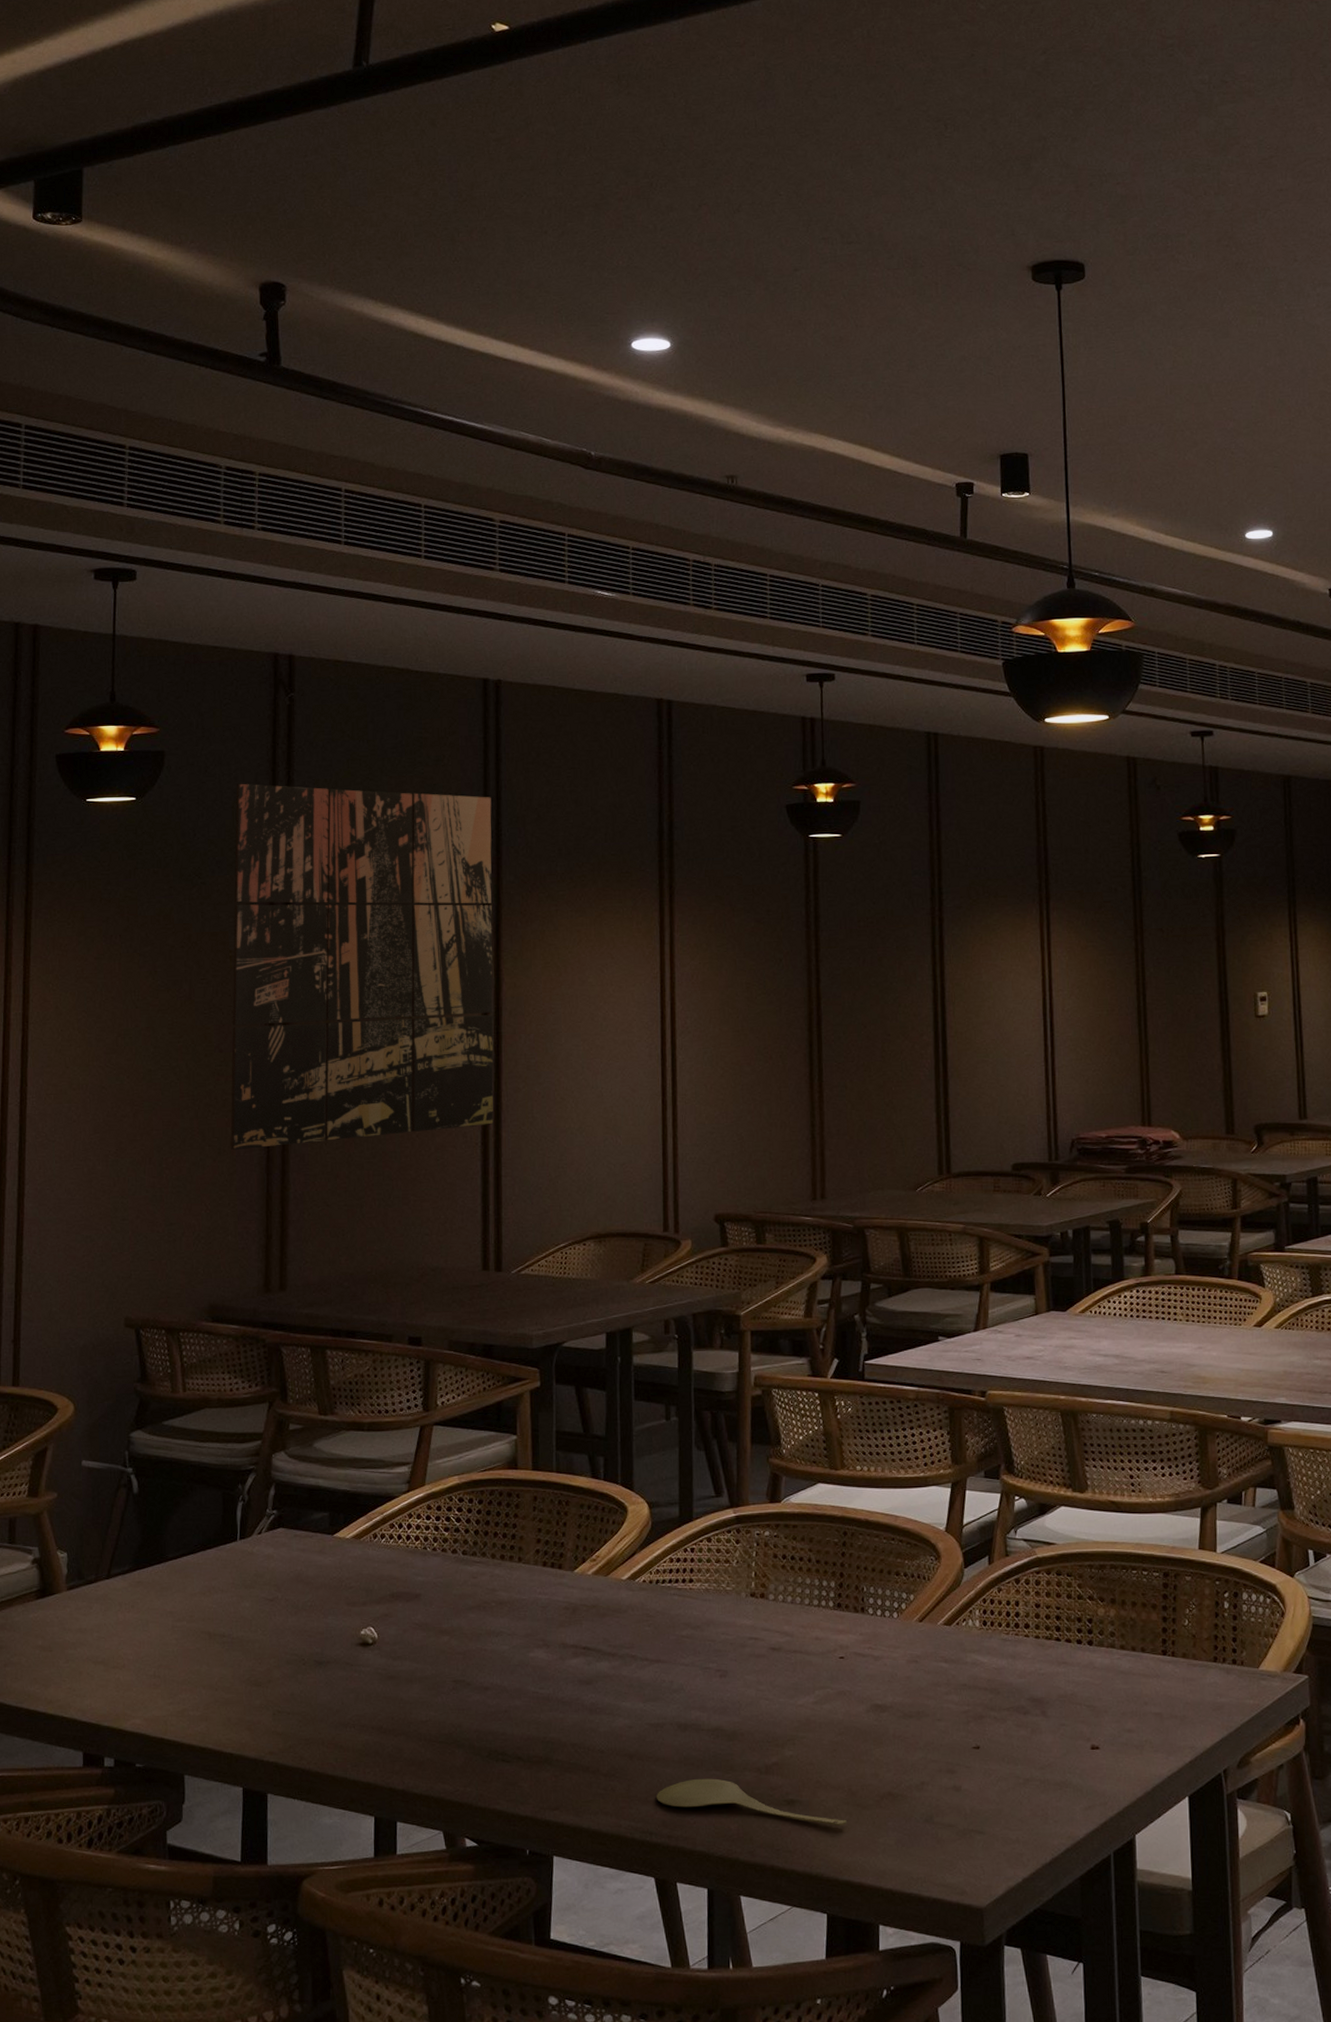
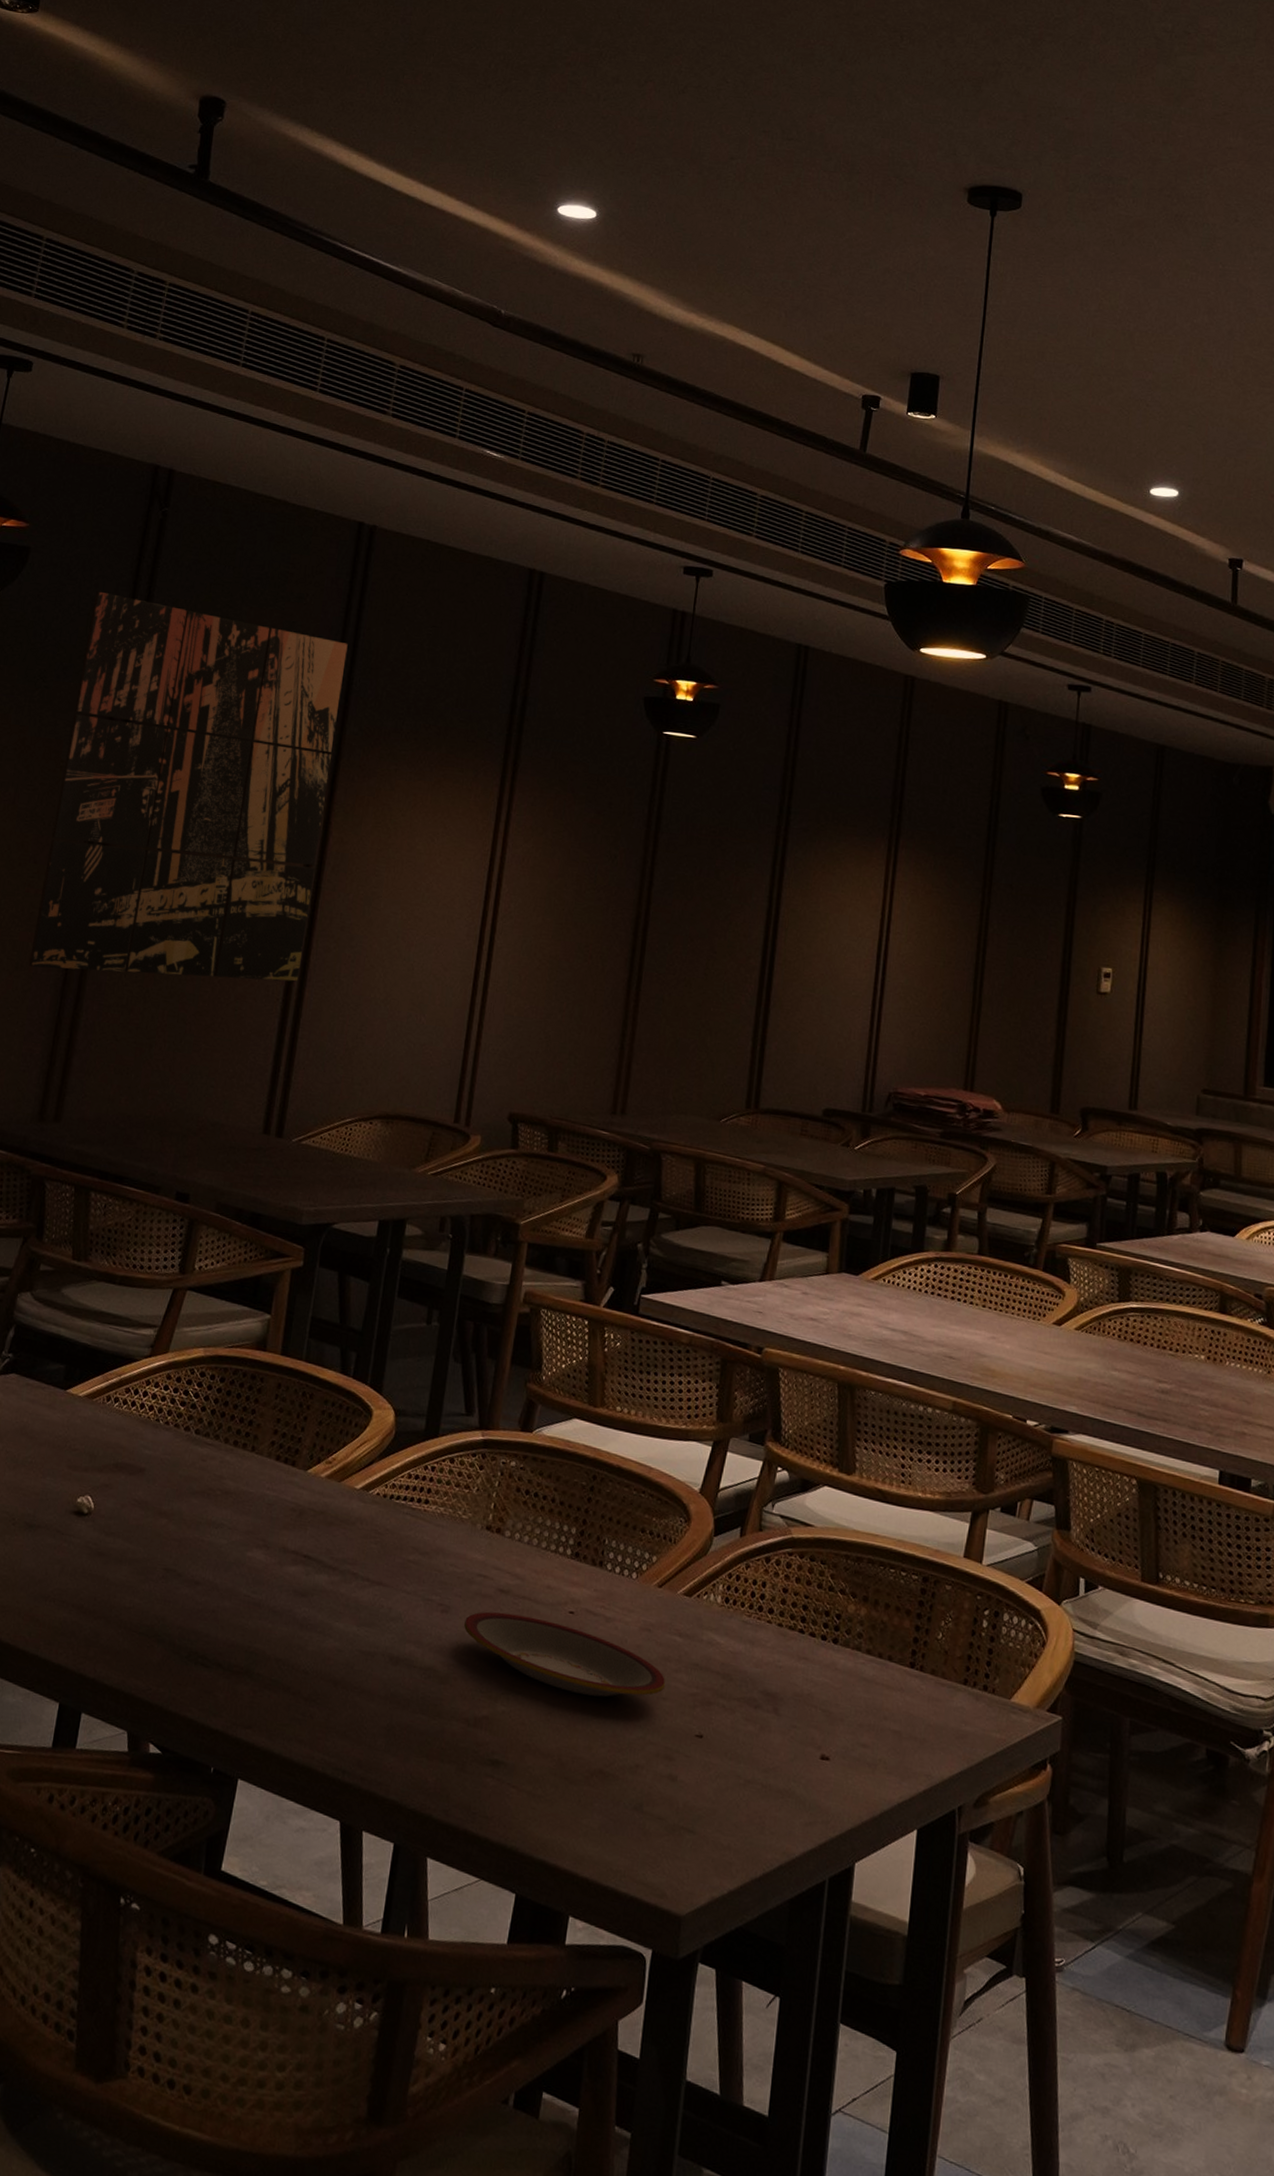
spoon: present [657,1778,847,1826] -> none [355,1719,551,1799]
plate: none [743,1668,939,1728] -> present [464,1611,666,1698]

